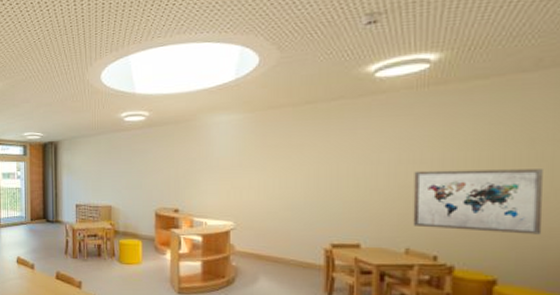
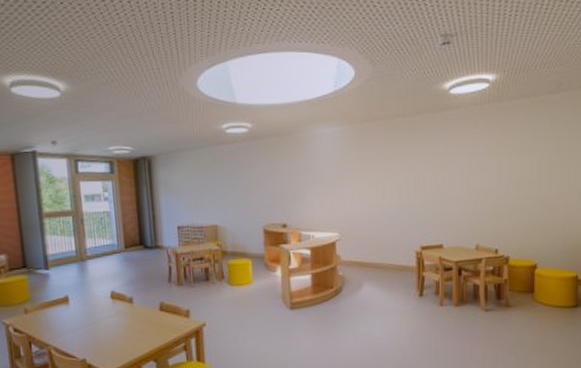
wall art: present [413,169,543,235] -> none [480,173,564,226]

